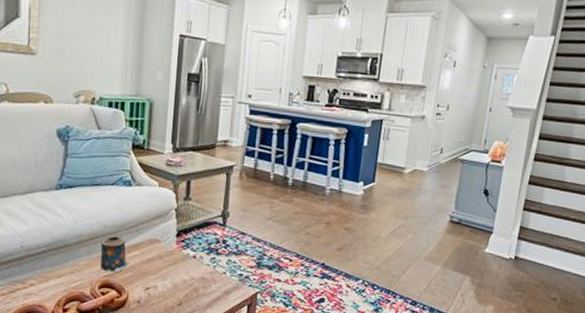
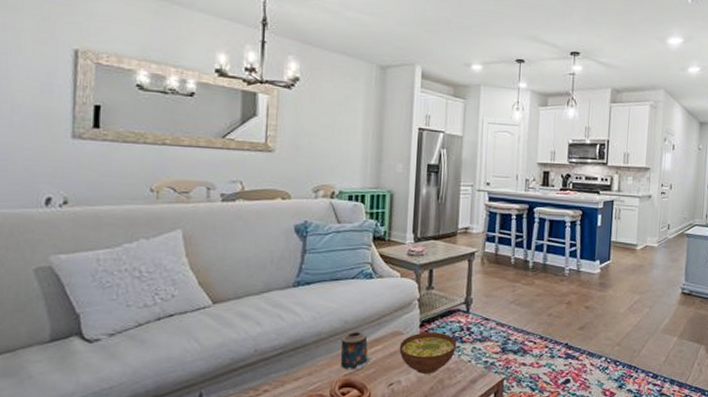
bowl: none [156,241,213,282] -> present [399,332,457,374]

